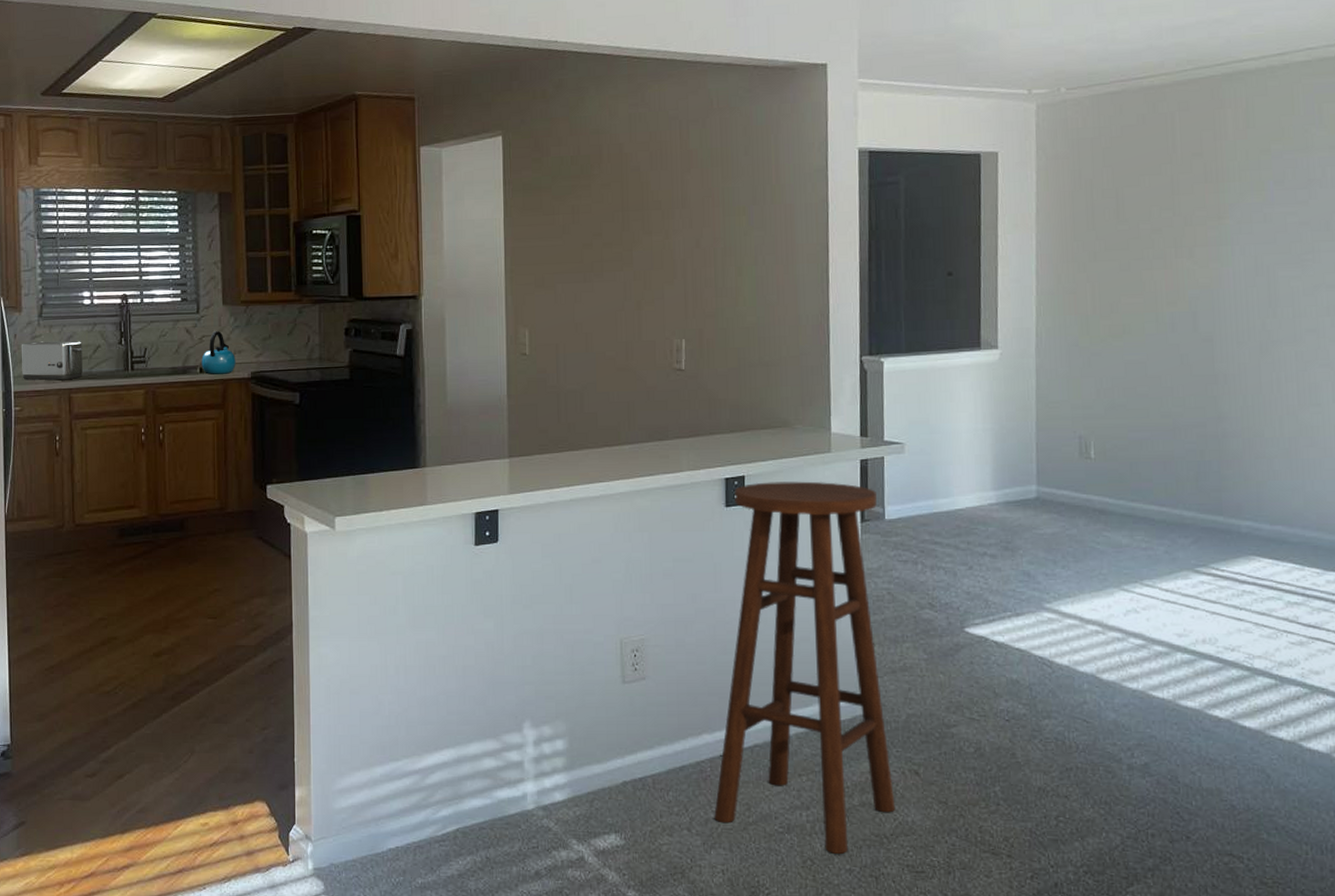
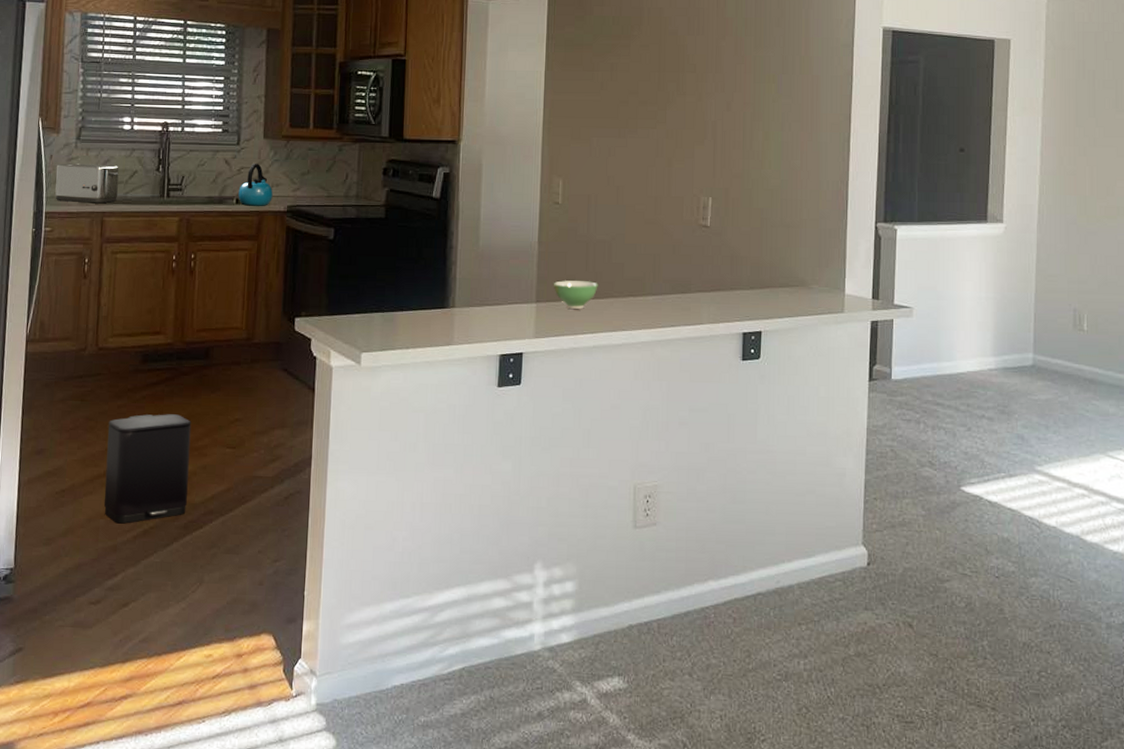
pedal bin: none [90,587,174,697] -> present [104,414,192,524]
bowl: none [525,433,572,463] -> present [553,280,598,310]
bar stool: present [714,481,896,854] -> none [715,338,889,702]

